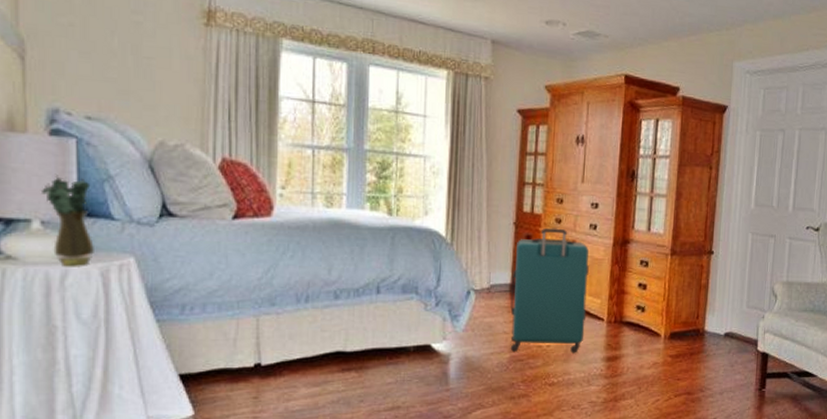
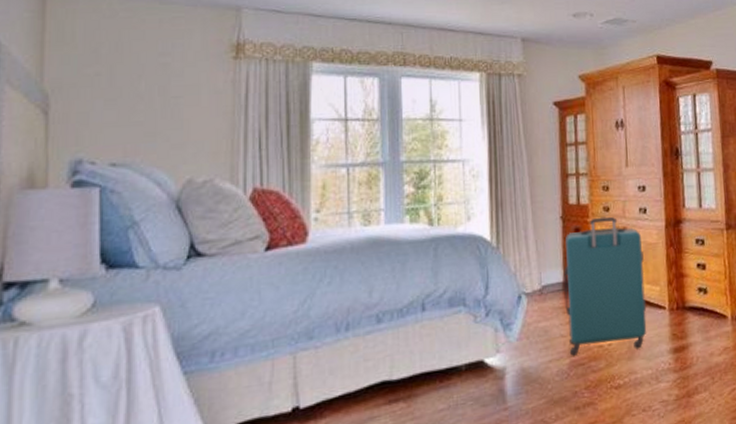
vase: present [40,173,96,267] -> none [59,227,118,327]

